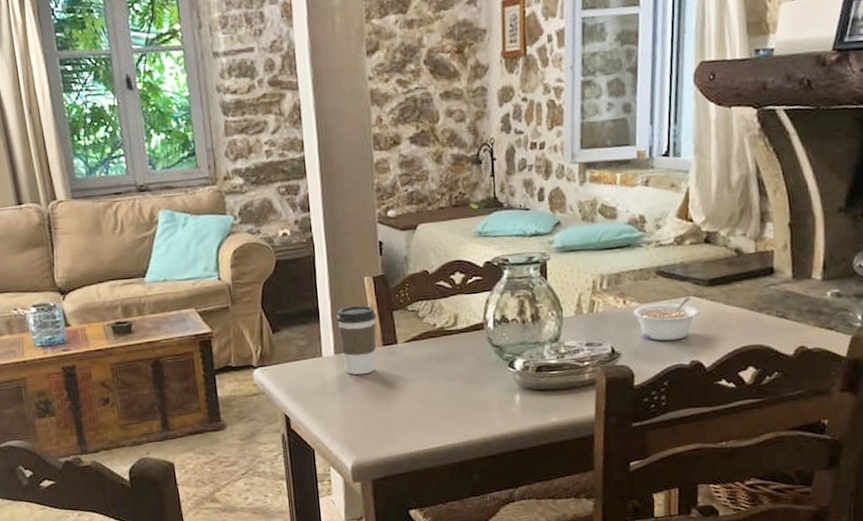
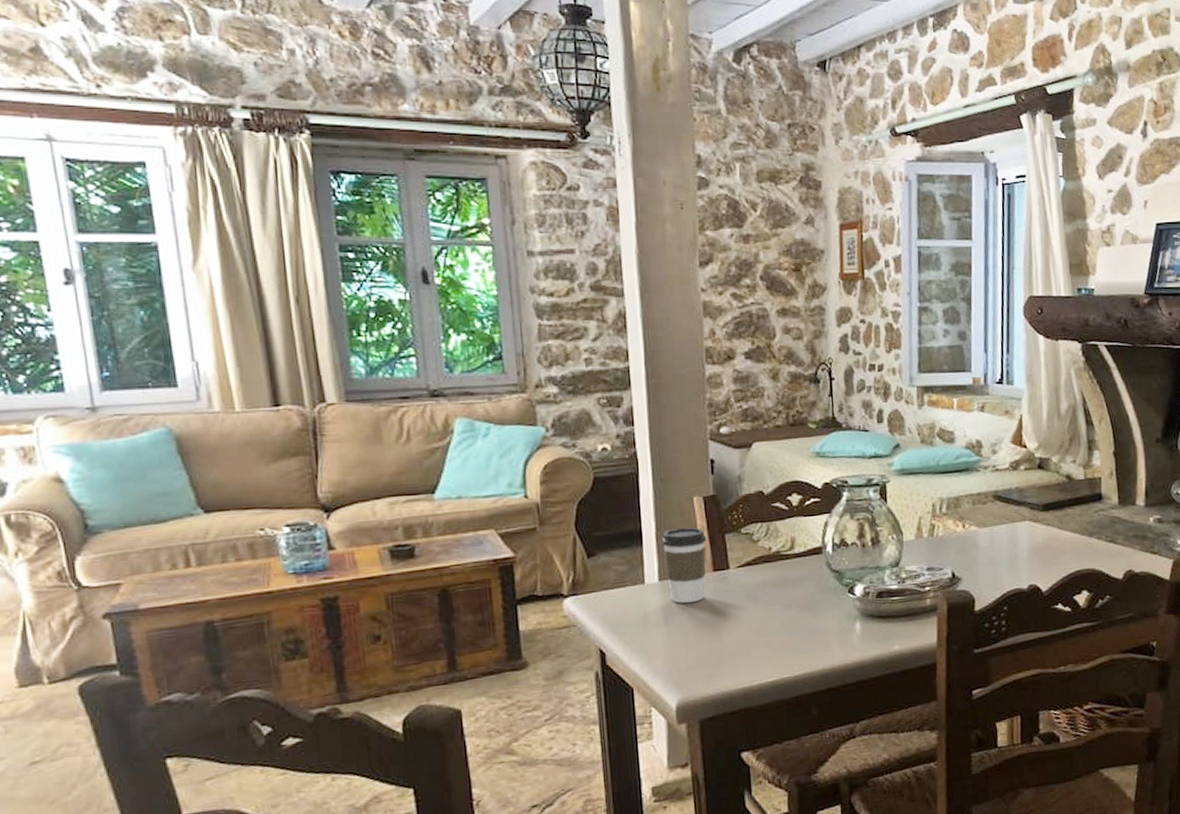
legume: present [633,297,699,341] -> none [973,521,1035,565]

